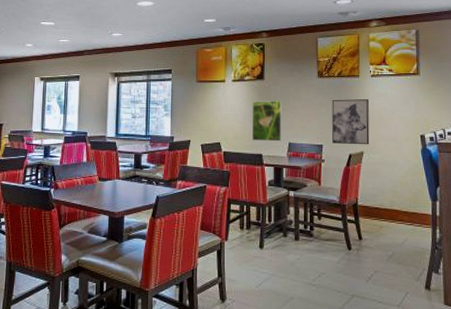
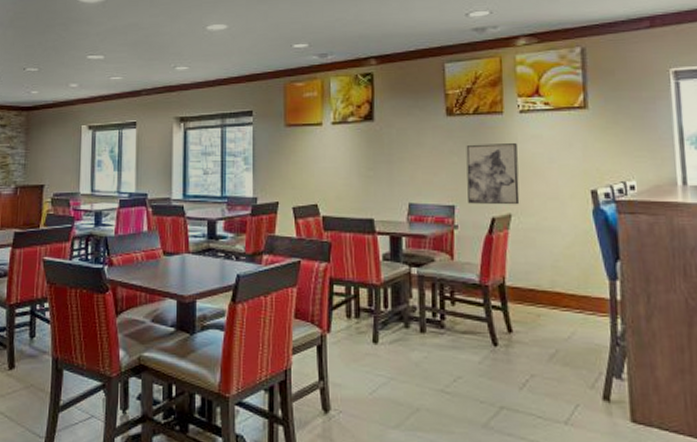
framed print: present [252,101,283,142] -> none [358,148,400,203]

